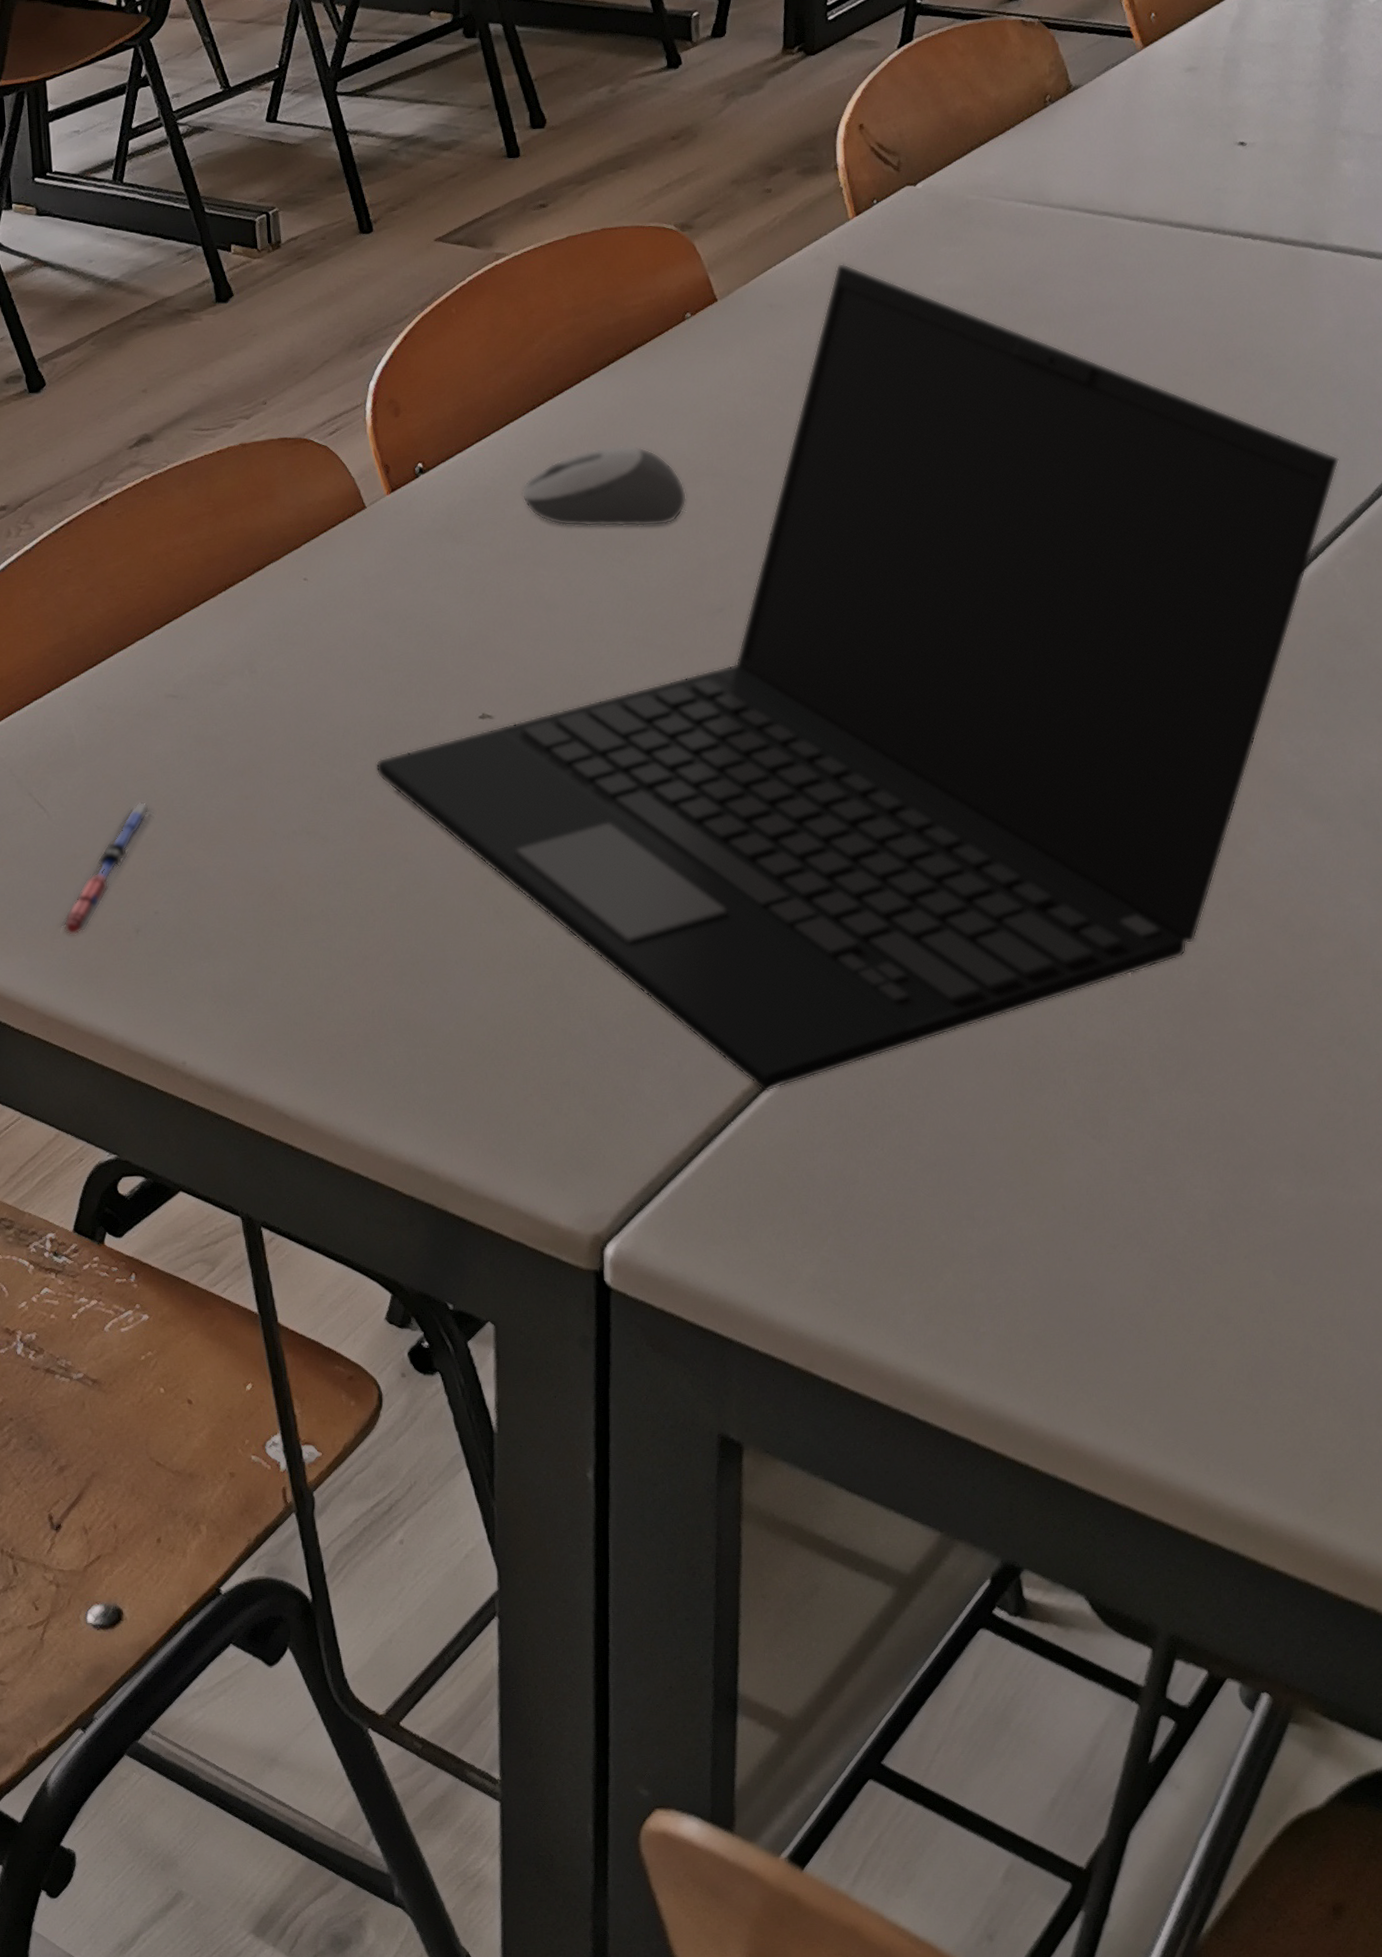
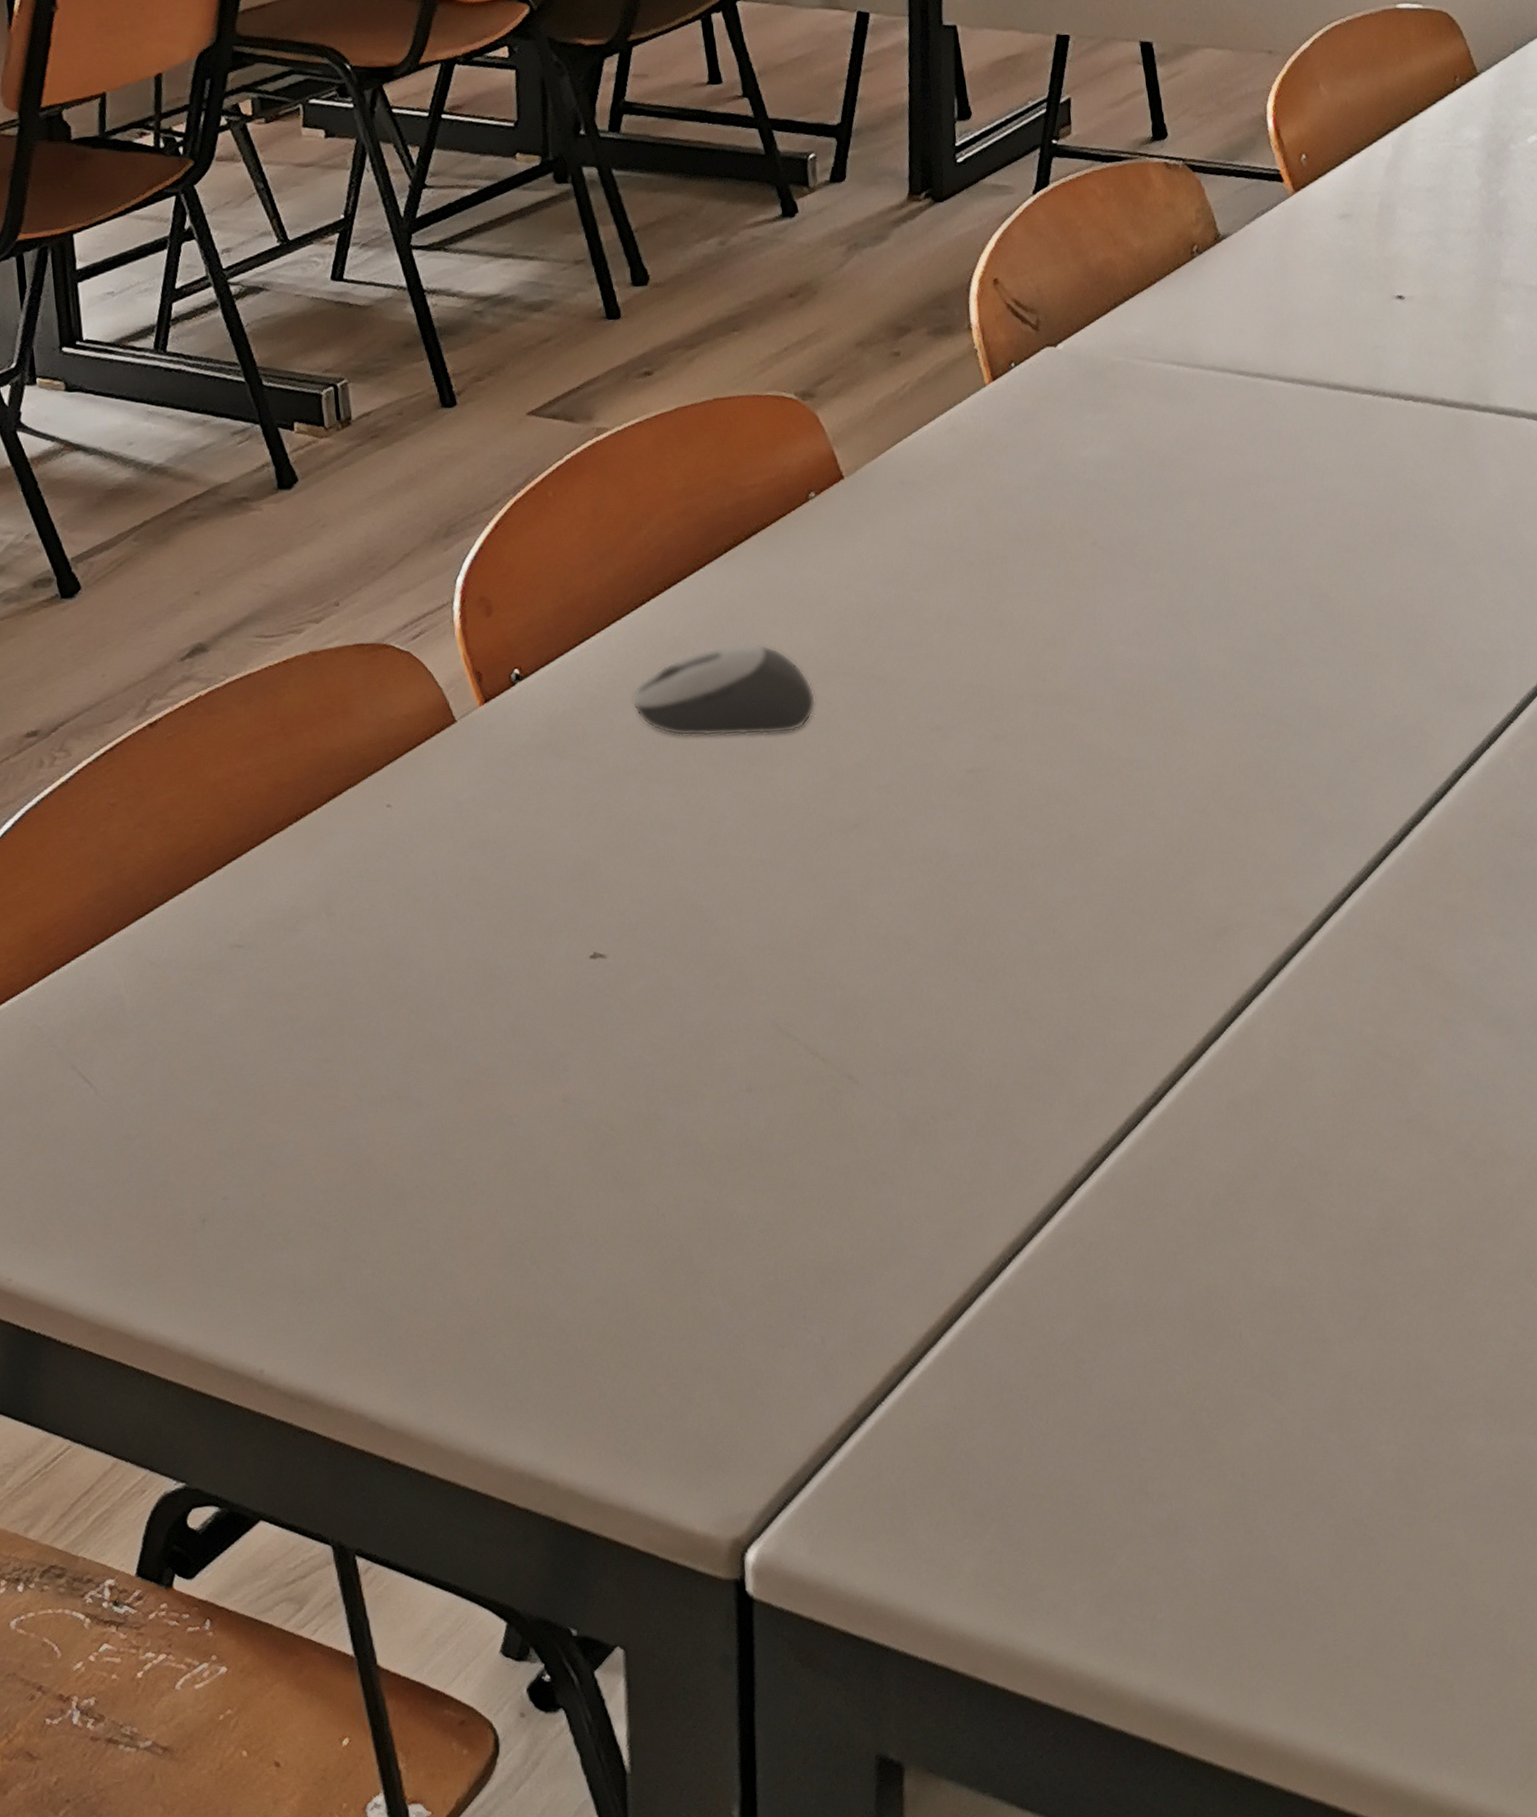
pen: present [58,801,154,936] -> none [110,1070,220,1231]
laptop: present [375,263,1340,1092] -> none [474,433,1511,1366]

